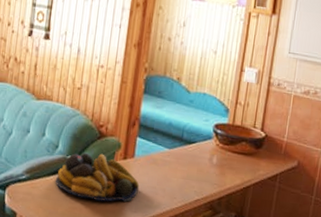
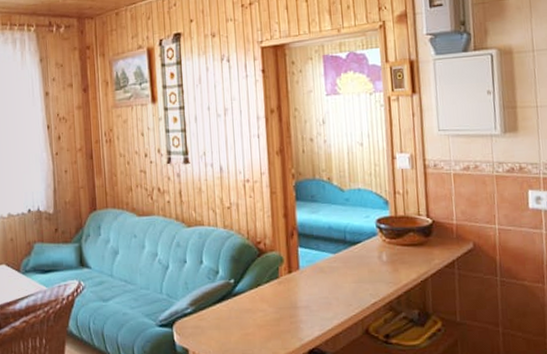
fruit bowl: present [55,152,140,202] -> none [222,271,311,323]

